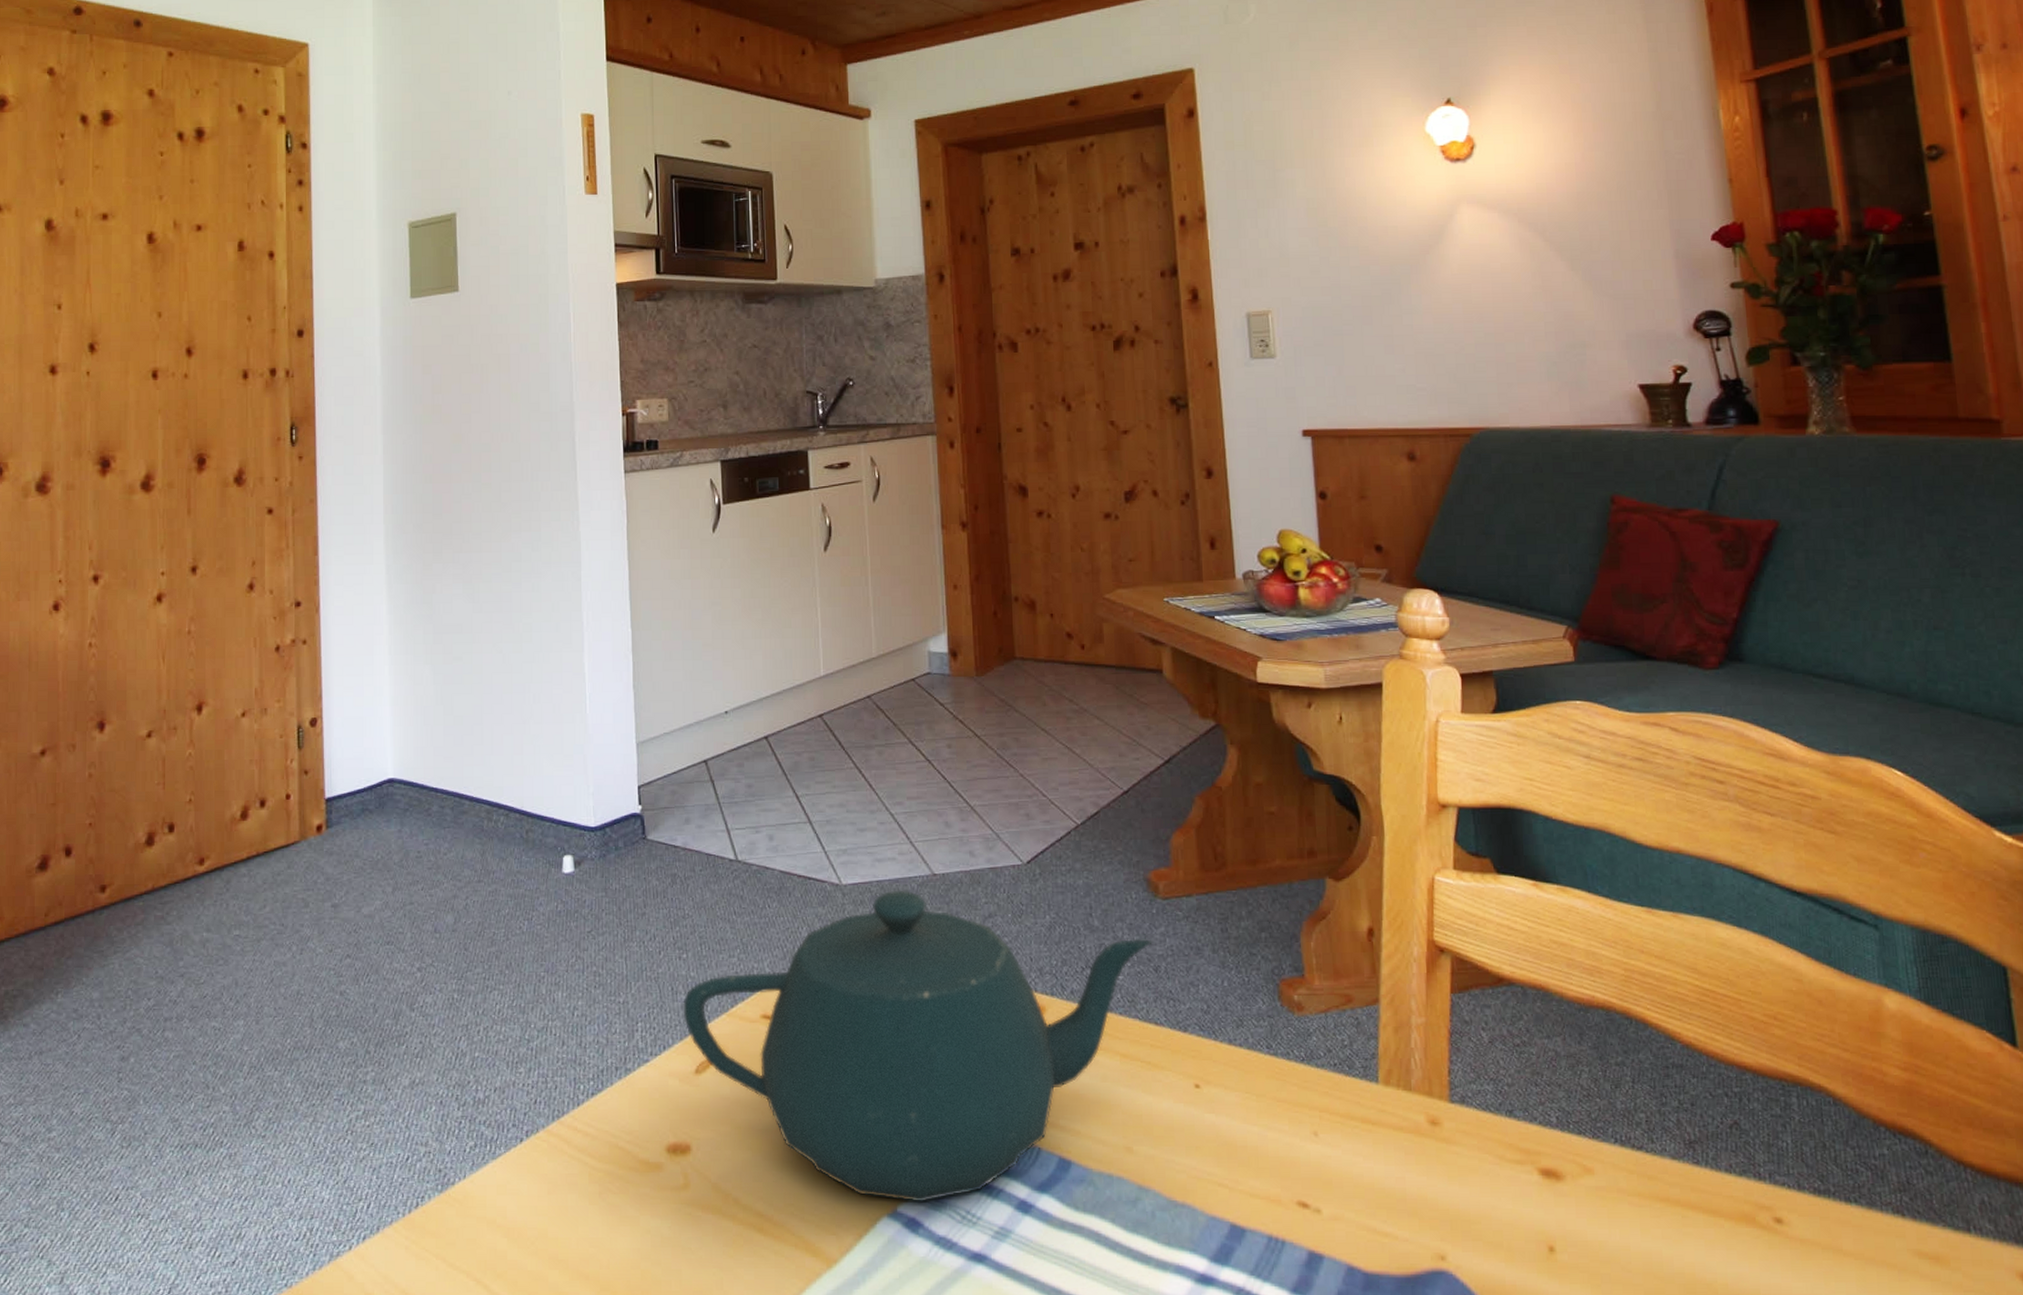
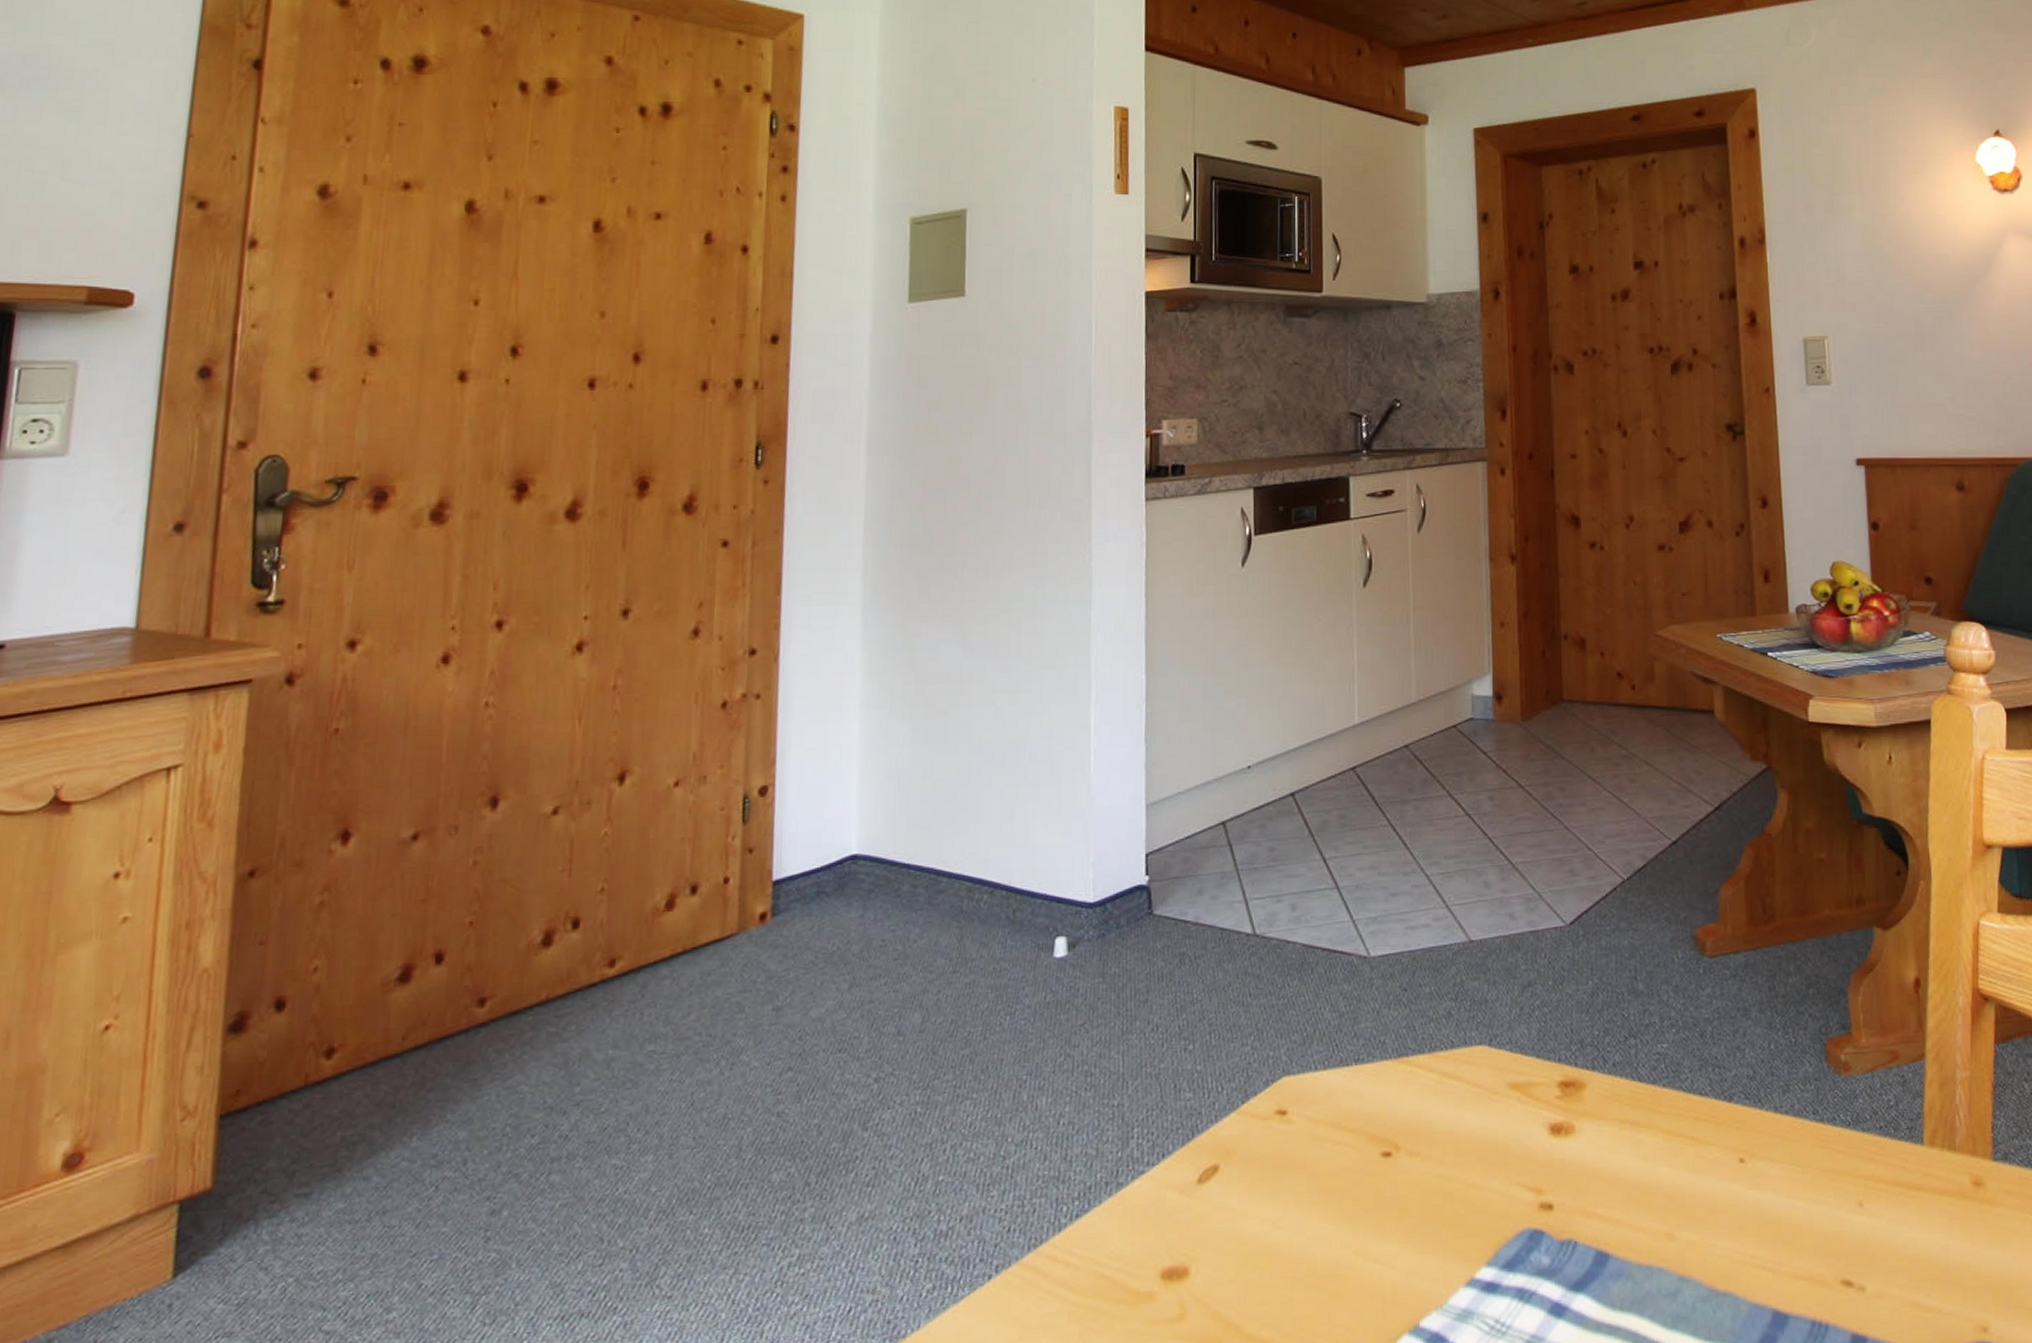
teapot: present [683,890,1153,1202] -> none [1186,959,1699,1314]

